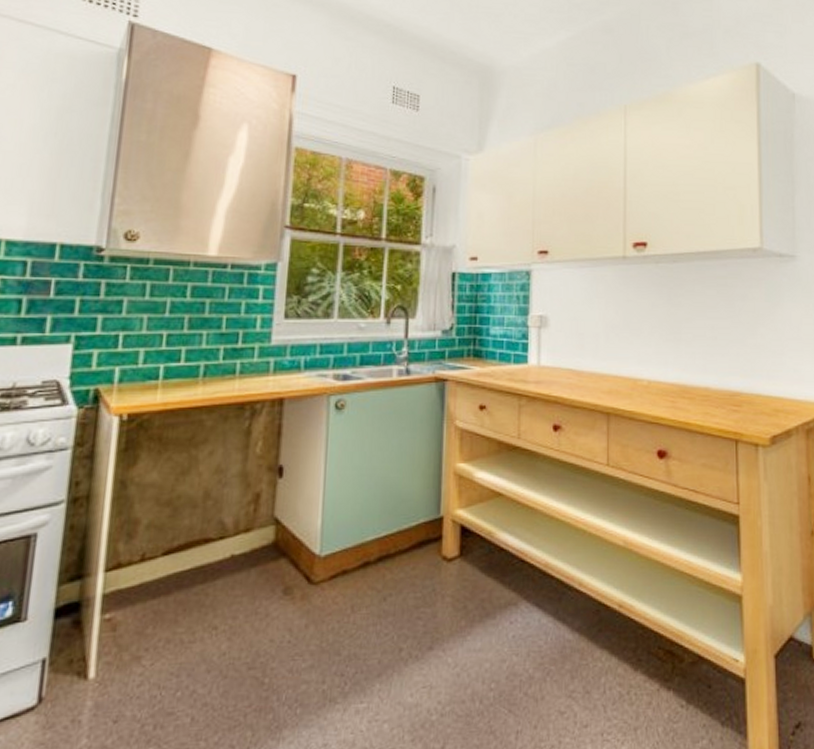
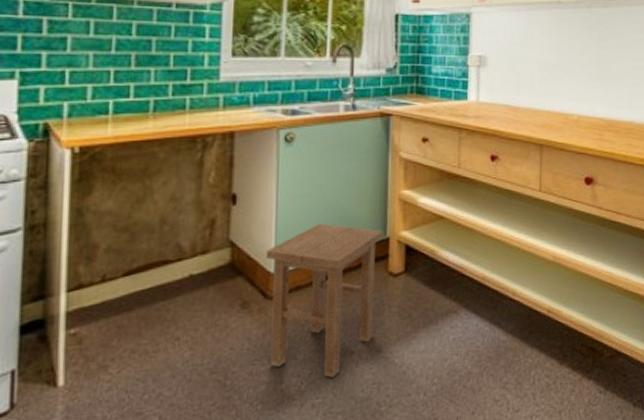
stool: none [311,499,436,678] -> present [265,223,383,378]

